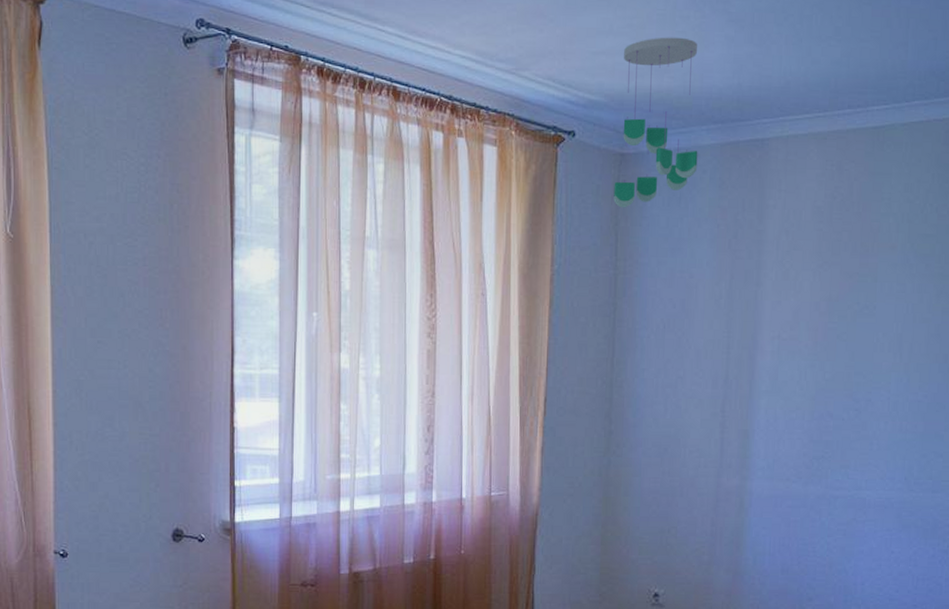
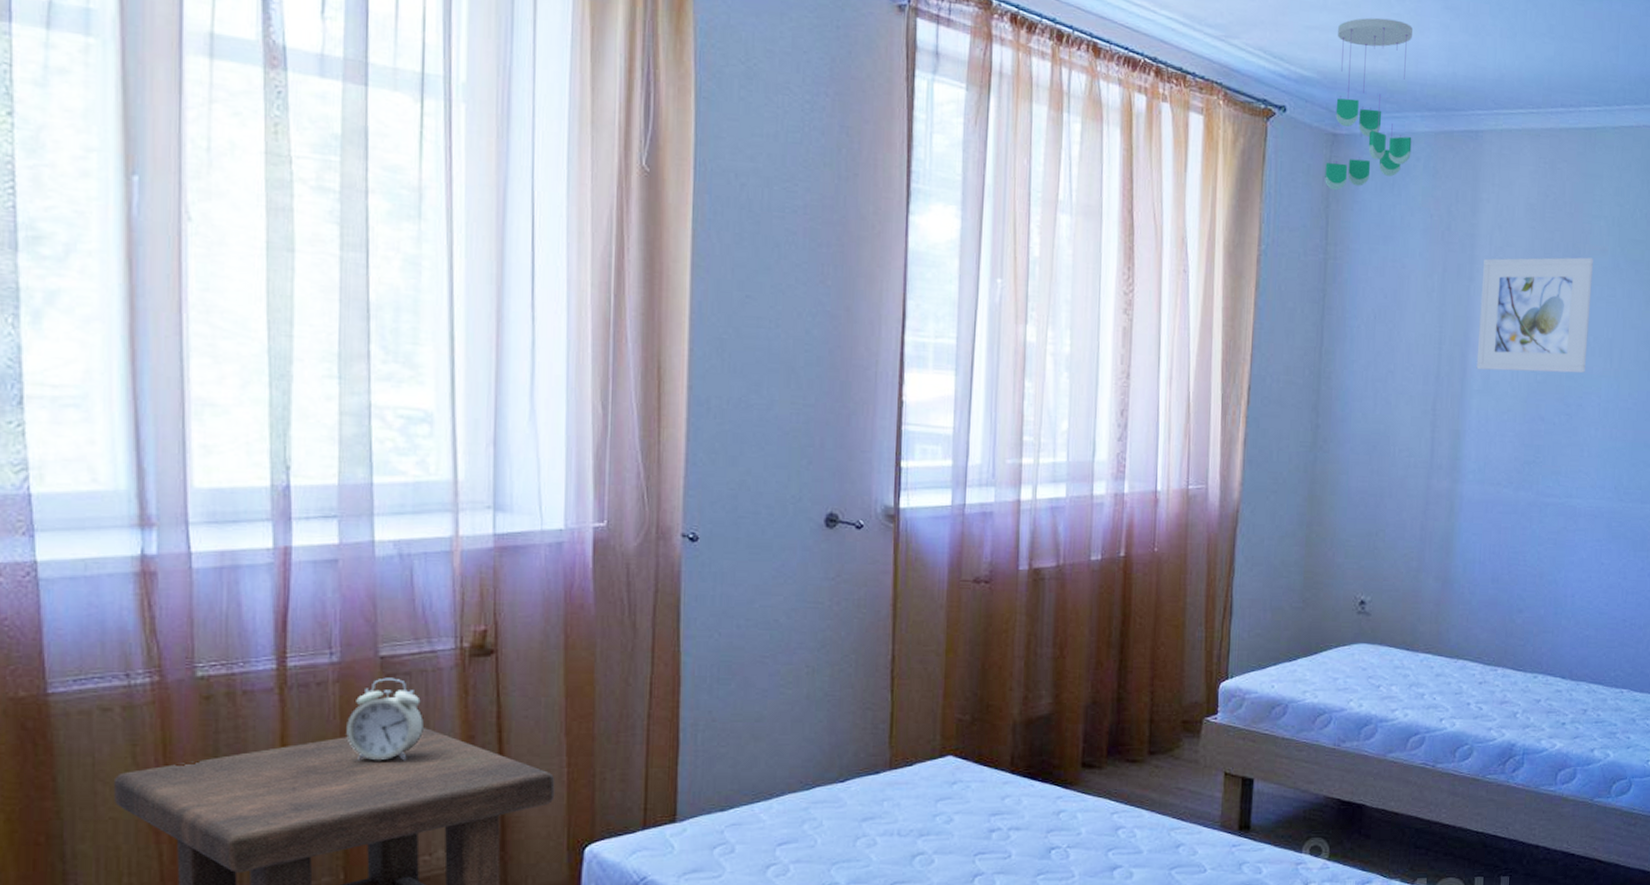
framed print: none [764,255,882,372] -> present [1476,257,1593,374]

